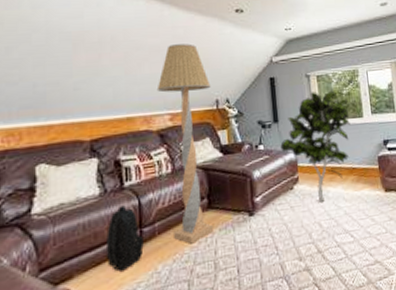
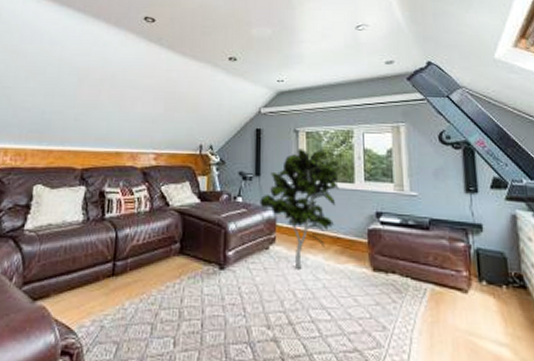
backpack: present [105,205,144,272] -> none [80,236,116,300]
floor lamp: present [157,44,214,244] -> none [144,87,196,287]

